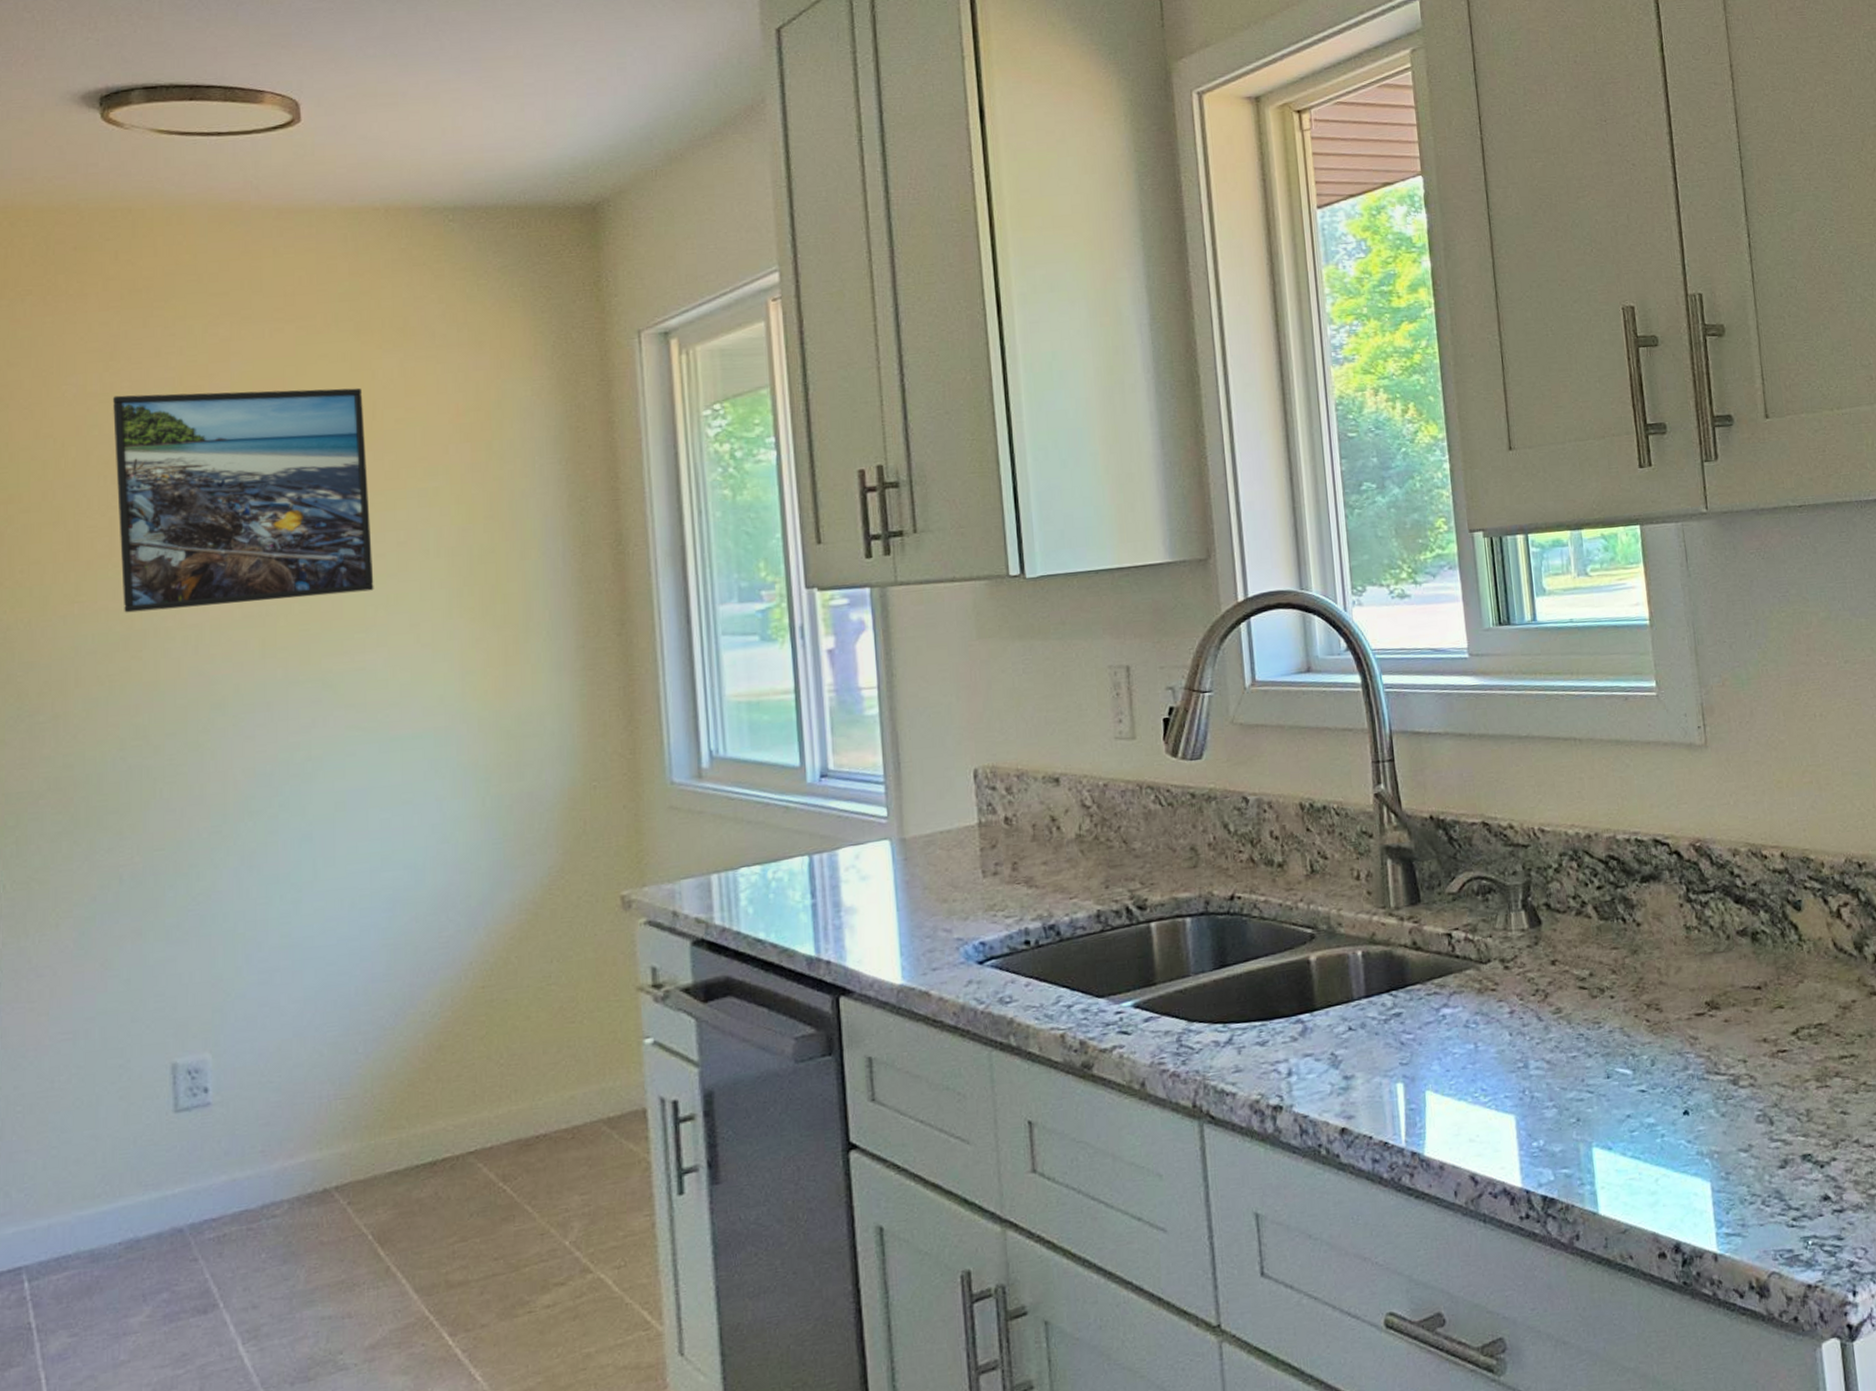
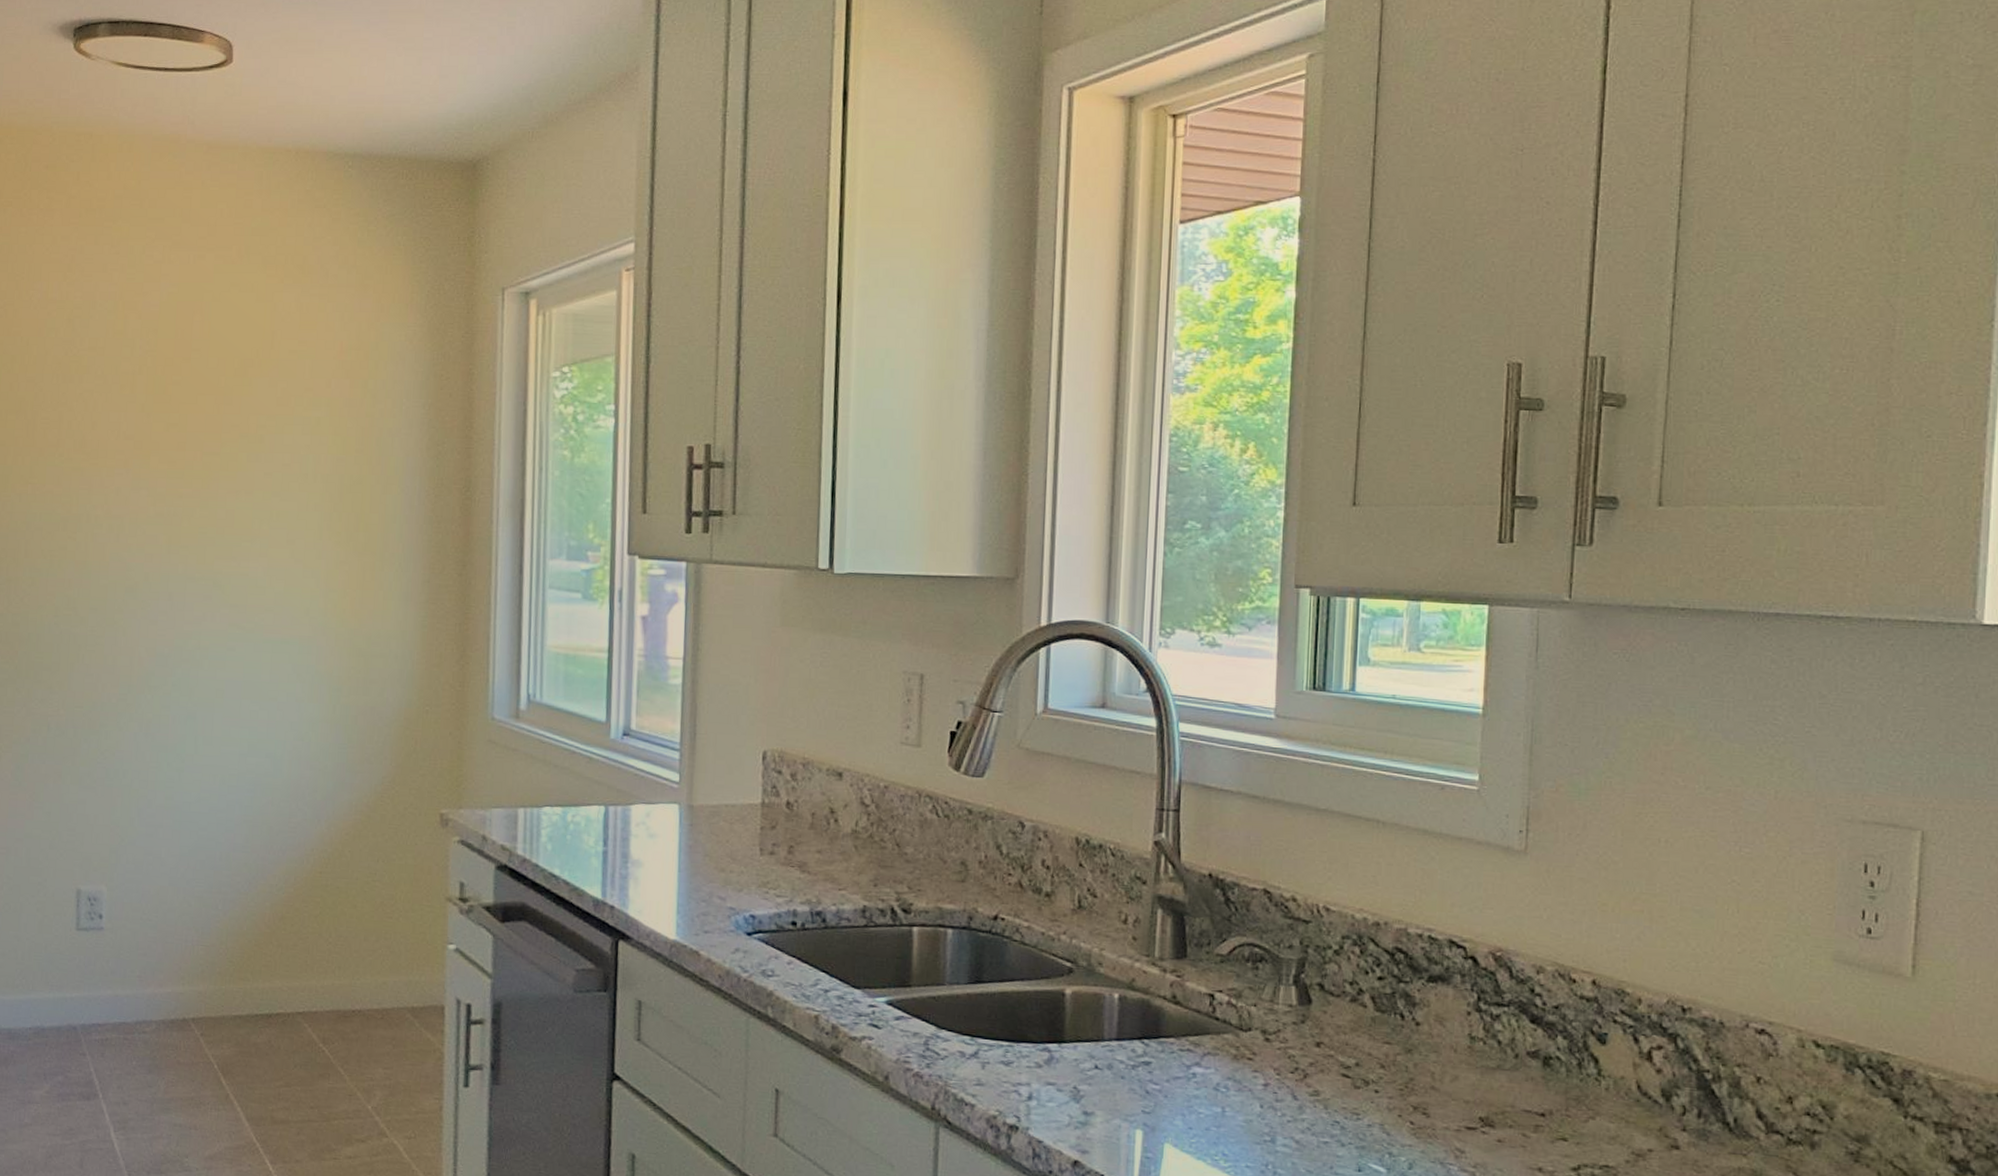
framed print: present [113,388,374,613] -> none [65,304,265,505]

